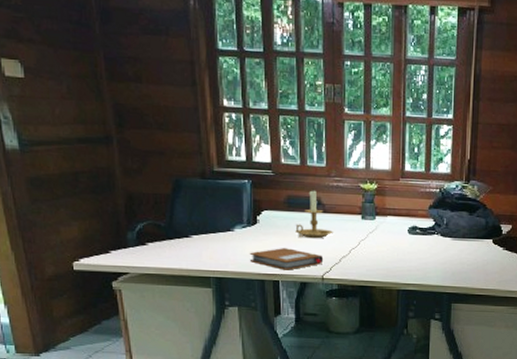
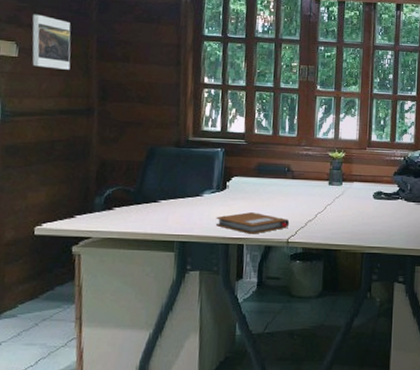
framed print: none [32,26,81,92] -> present [32,14,71,70]
candle holder: present [295,189,333,239] -> none [263,157,301,204]

